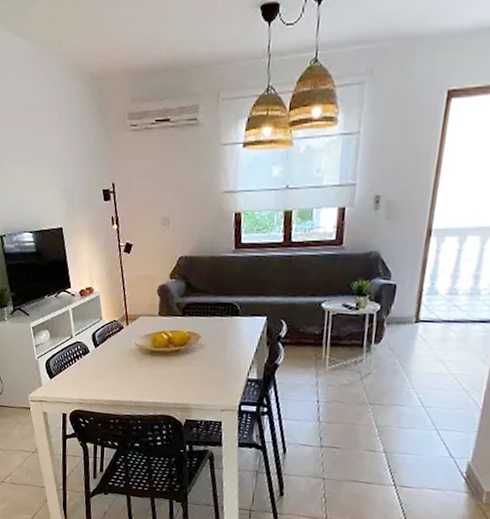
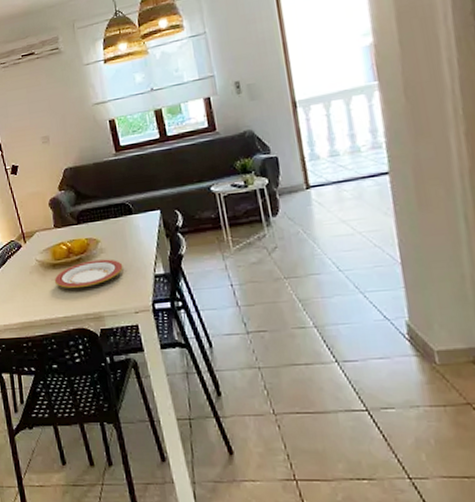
plate: none [149,354,219,379] -> present [54,259,123,289]

